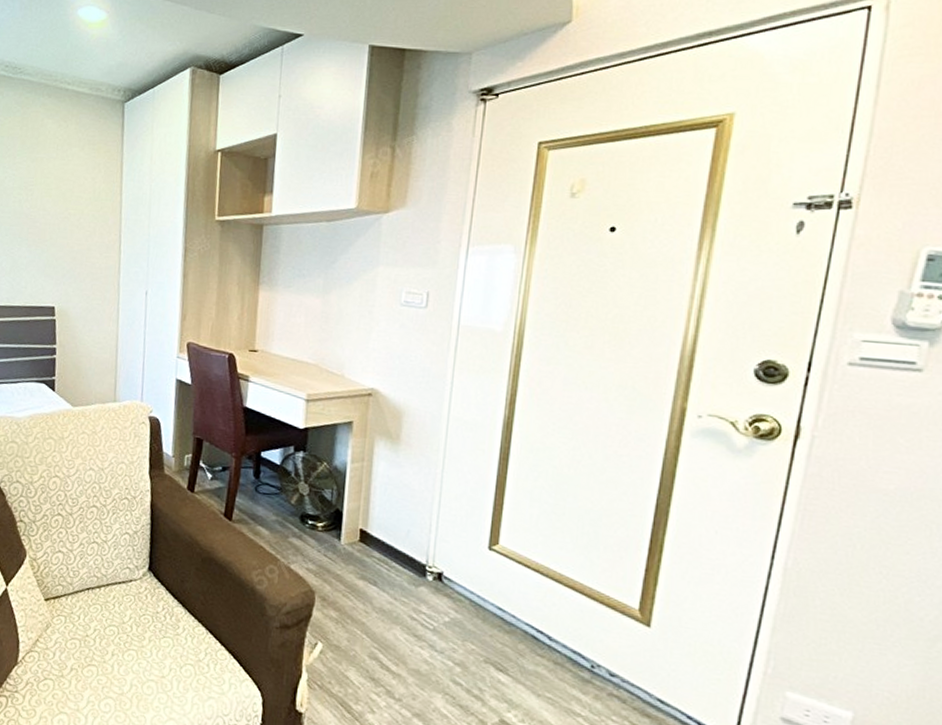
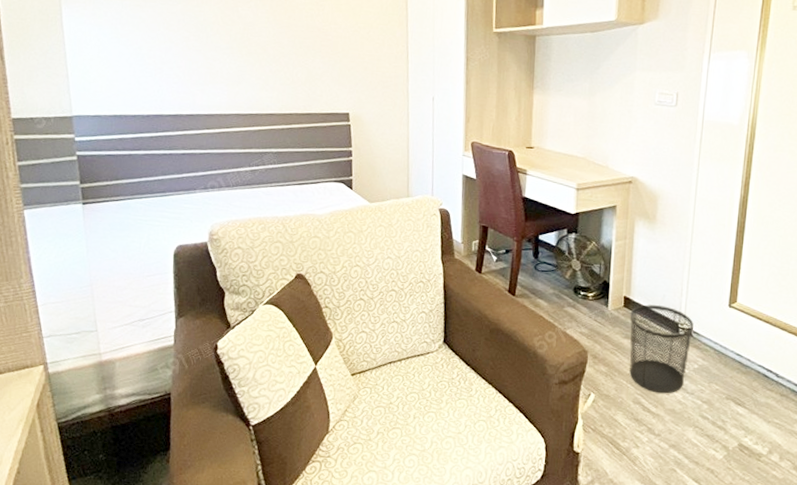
waste bin: none [365,540,444,650] -> present [629,304,694,394]

